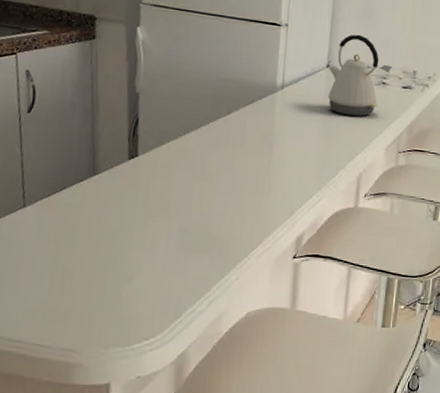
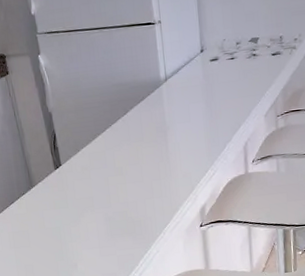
kettle: present [328,34,379,117] -> none [202,14,251,93]

